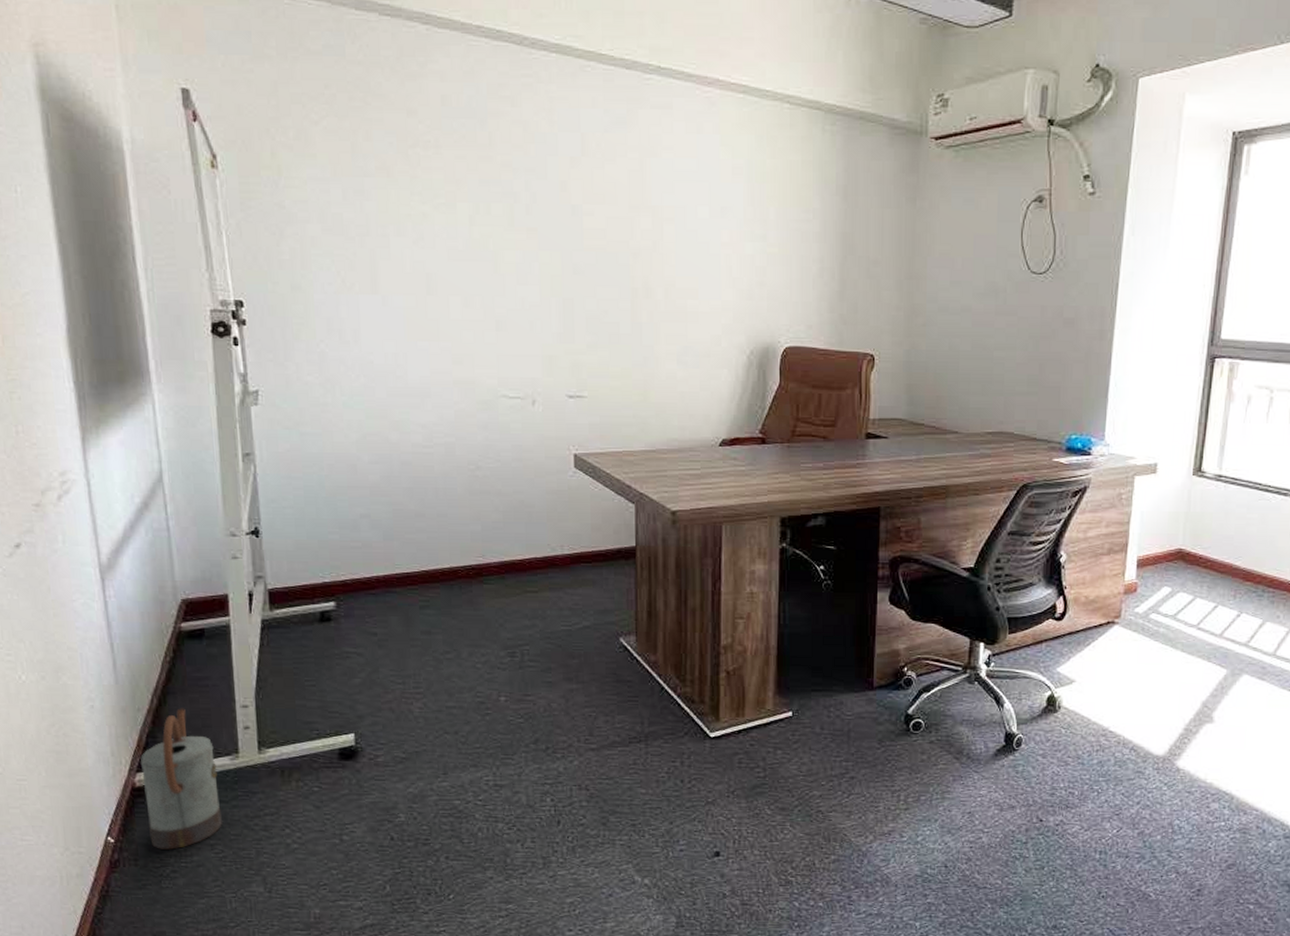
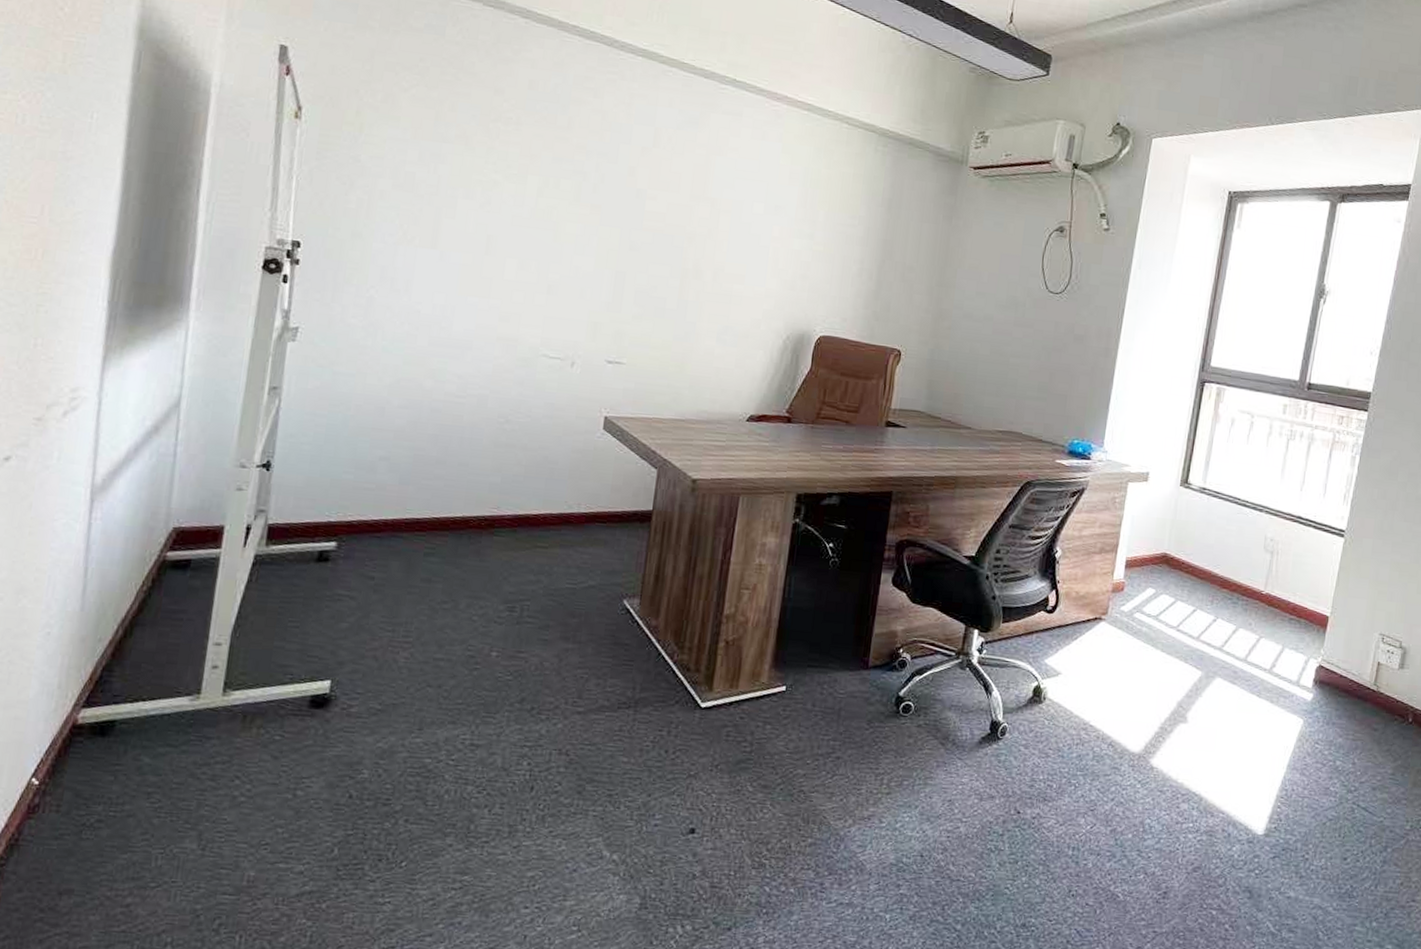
watering can: present [140,708,223,850] -> none [80,641,174,796]

